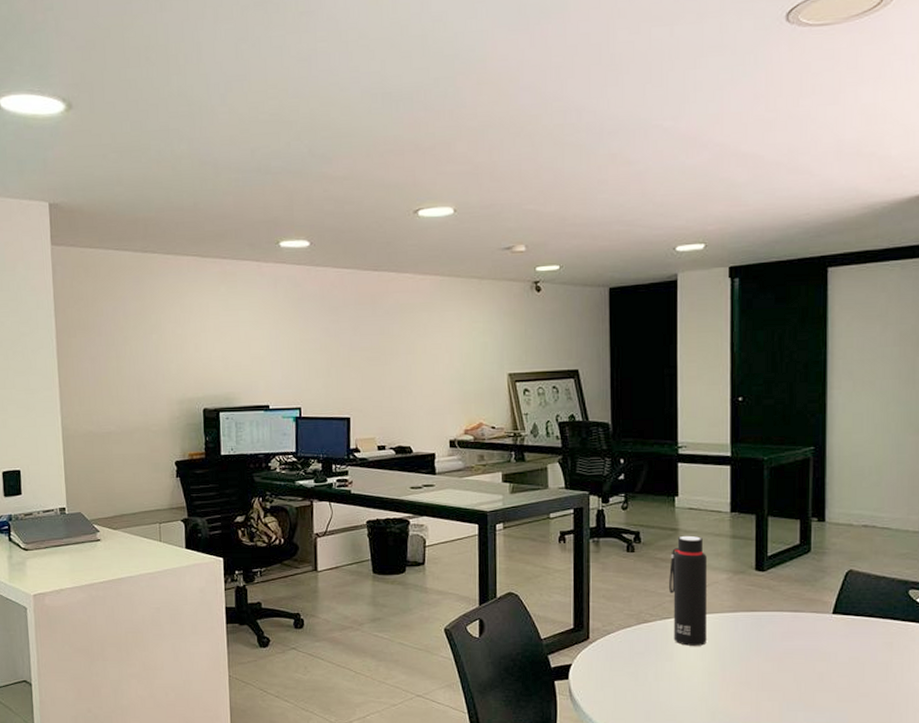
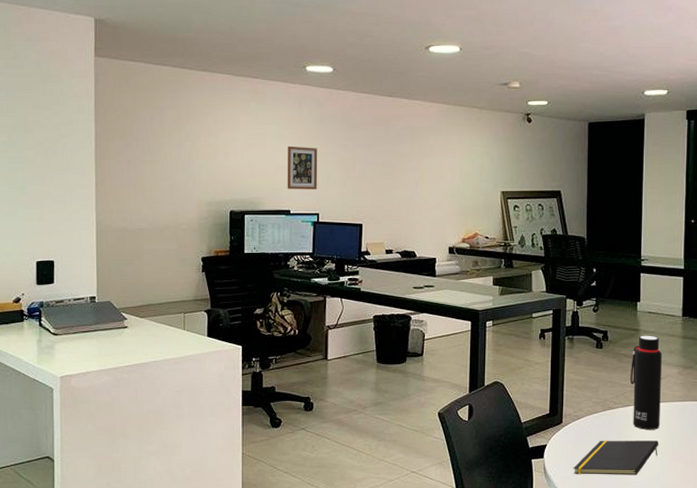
picture frame: none [263,332,298,382] -> present [287,145,318,189]
notepad: none [603,658,707,699] -> present [573,440,659,475]

